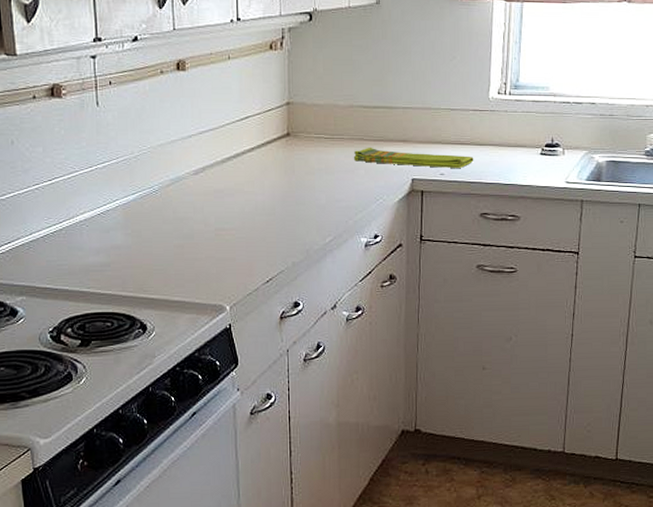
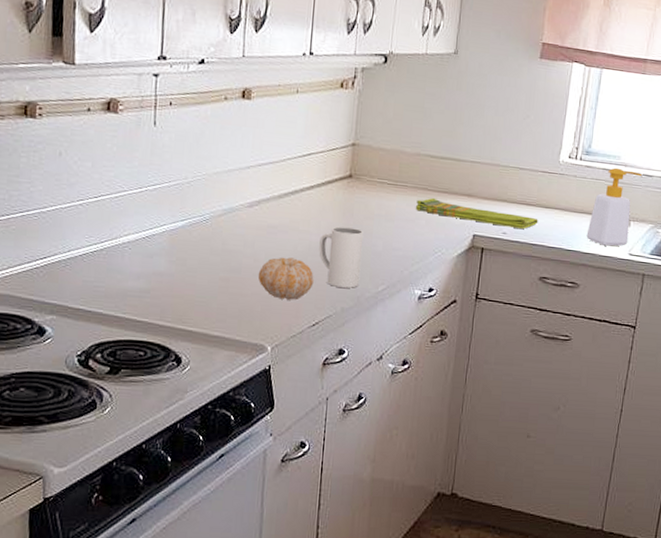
fruit: none [210,219,263,260] -> present [258,257,314,300]
mug: none [265,184,307,243] -> present [319,226,364,288]
soap bottle: none [522,98,571,176] -> present [586,167,642,247]

